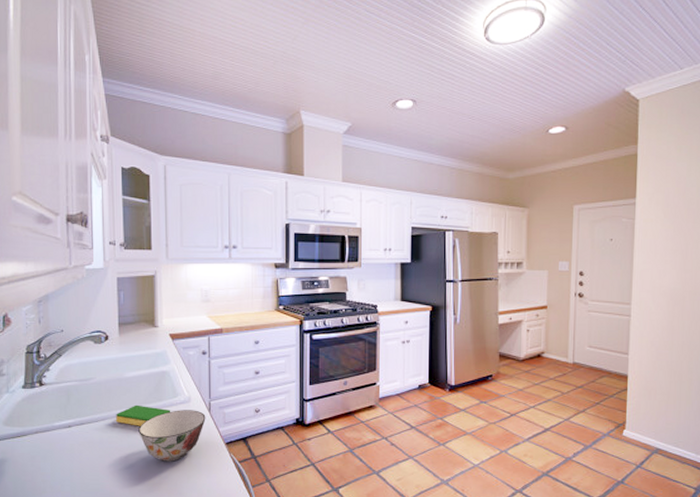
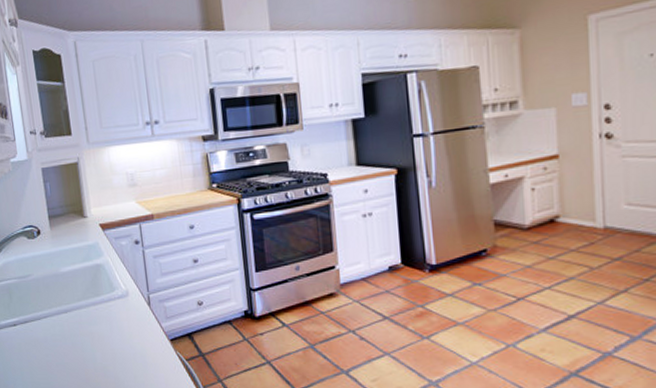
dish sponge: present [116,404,171,426] -> none [57,300,110,323]
soup bowl: present [138,410,206,462] -> none [80,304,147,360]

